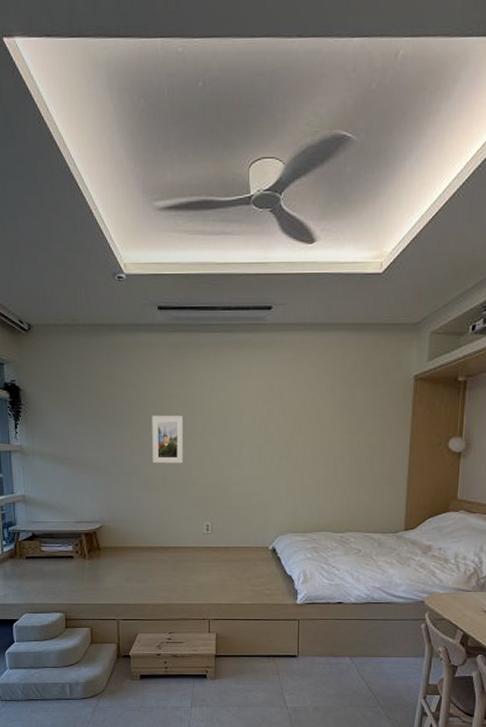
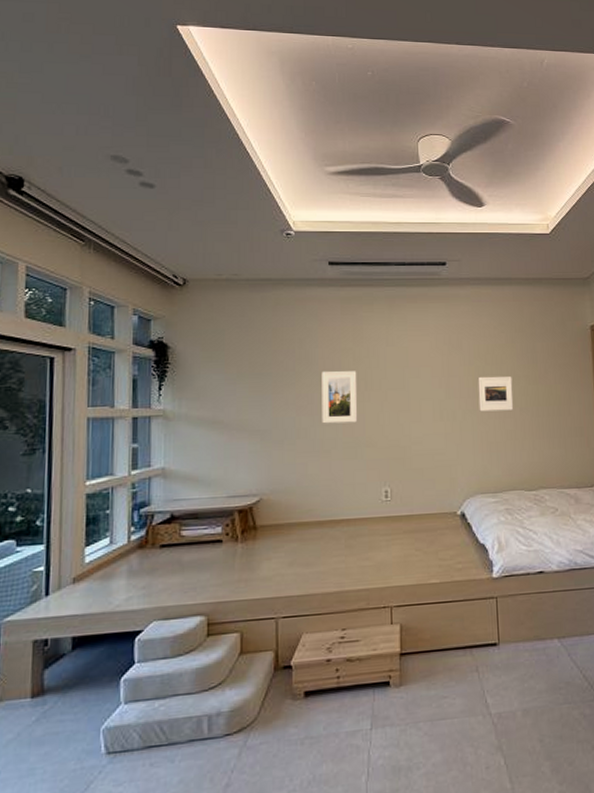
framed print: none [295,424,329,458] -> present [477,376,514,412]

